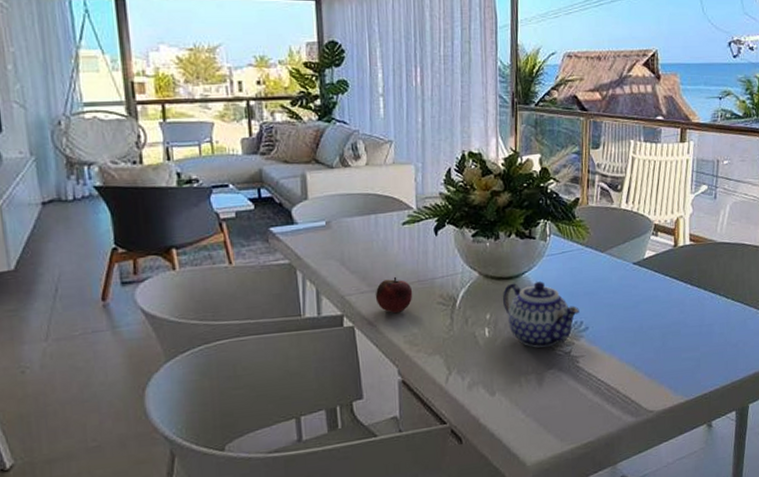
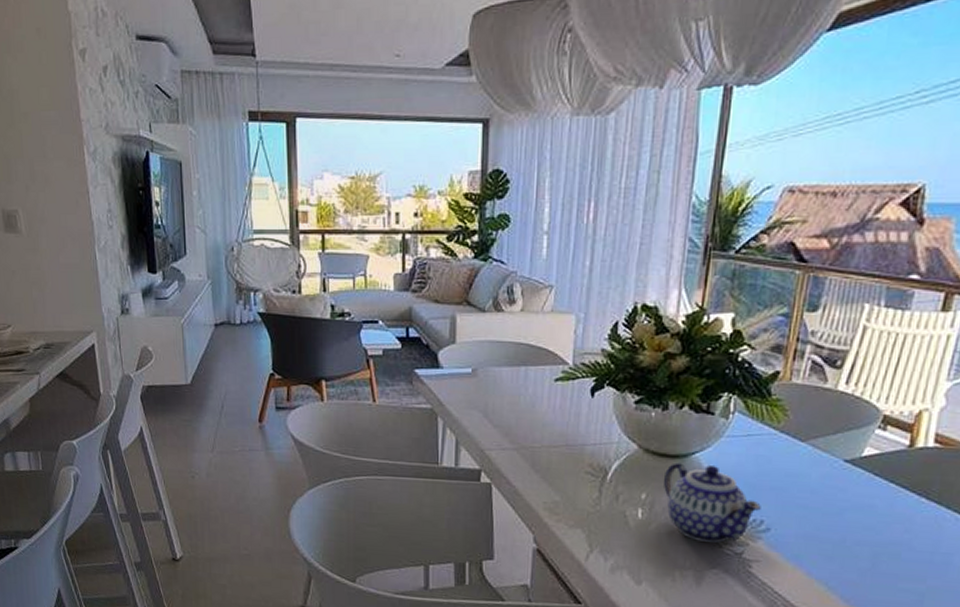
fruit: present [375,276,413,314] -> none [516,436,559,477]

